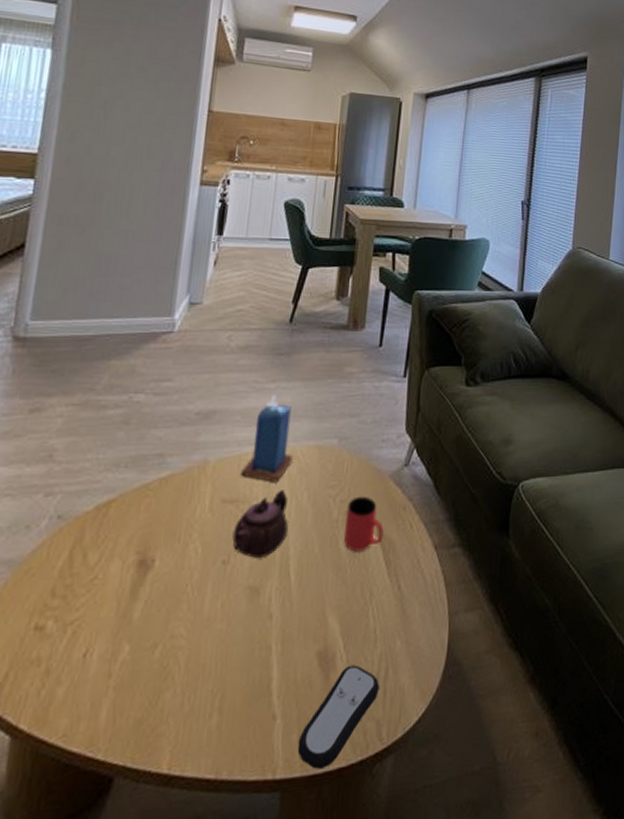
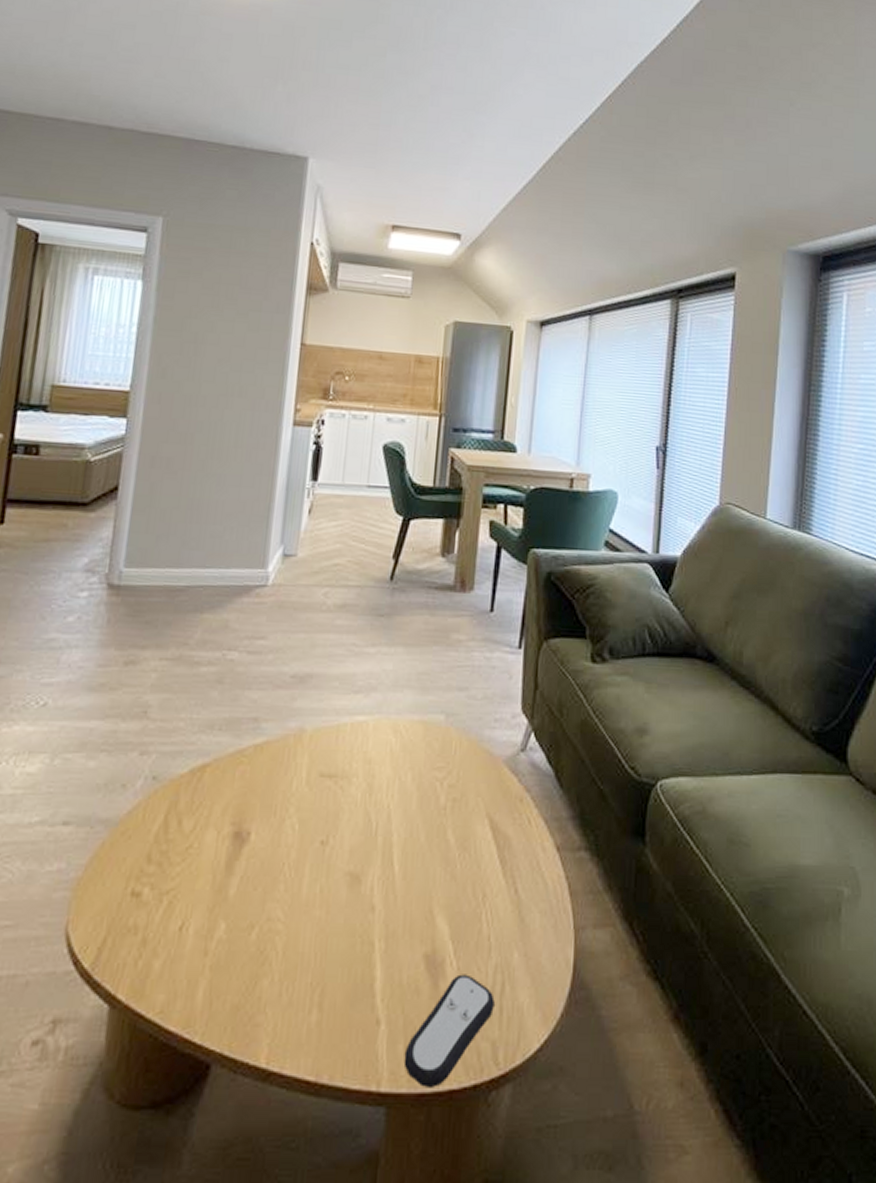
teapot: present [232,490,288,559] -> none [331,767,391,843]
candle: present [241,394,293,482] -> none [339,660,395,759]
cup: present [344,496,384,552] -> none [453,781,498,845]

